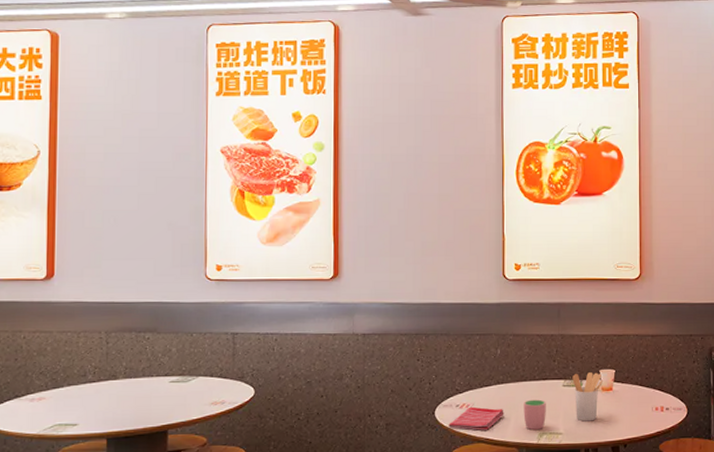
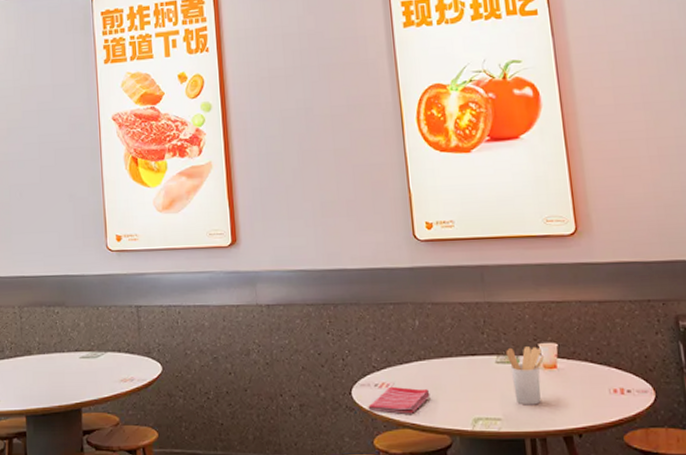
cup: present [523,399,546,431] -> none [451,378,480,415]

